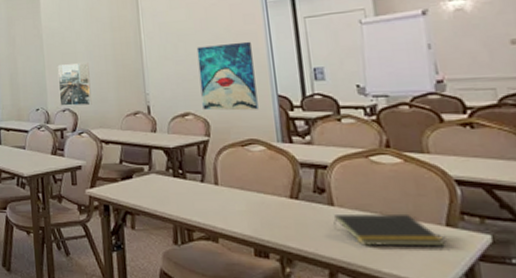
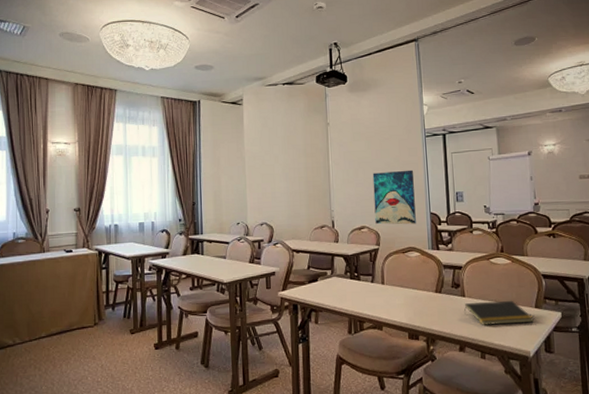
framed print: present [57,63,92,106] -> none [257,183,286,221]

